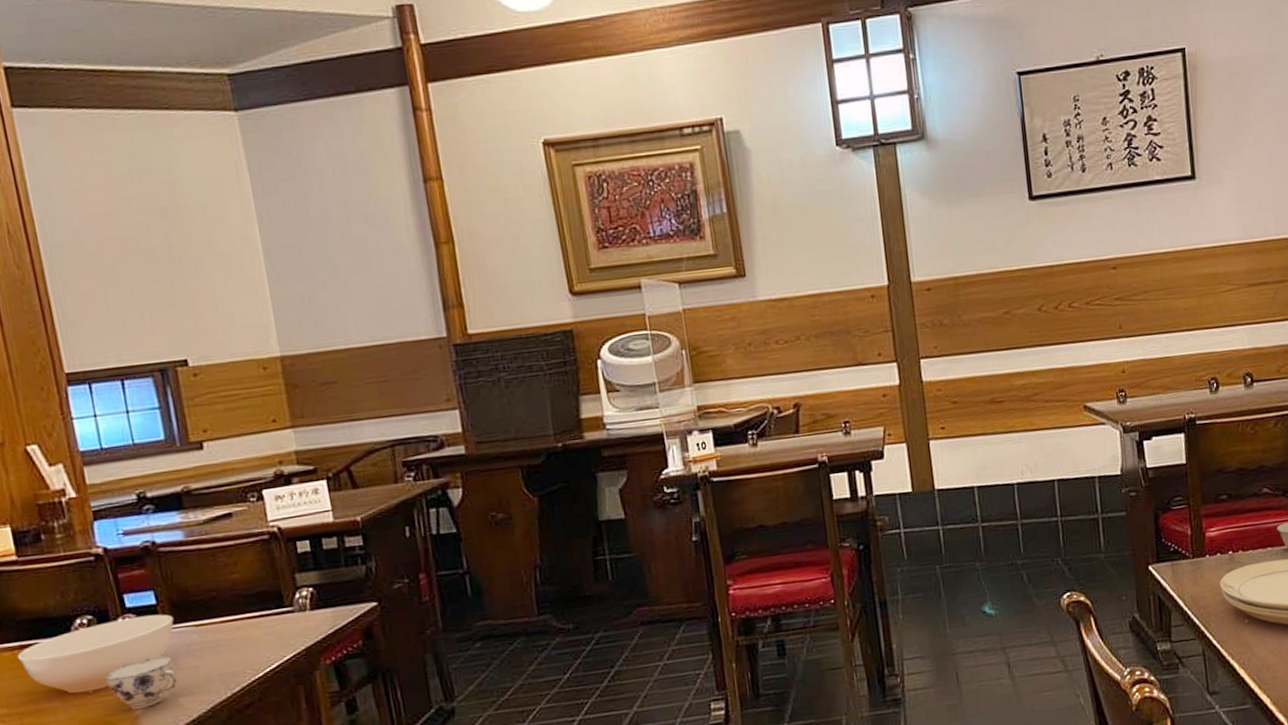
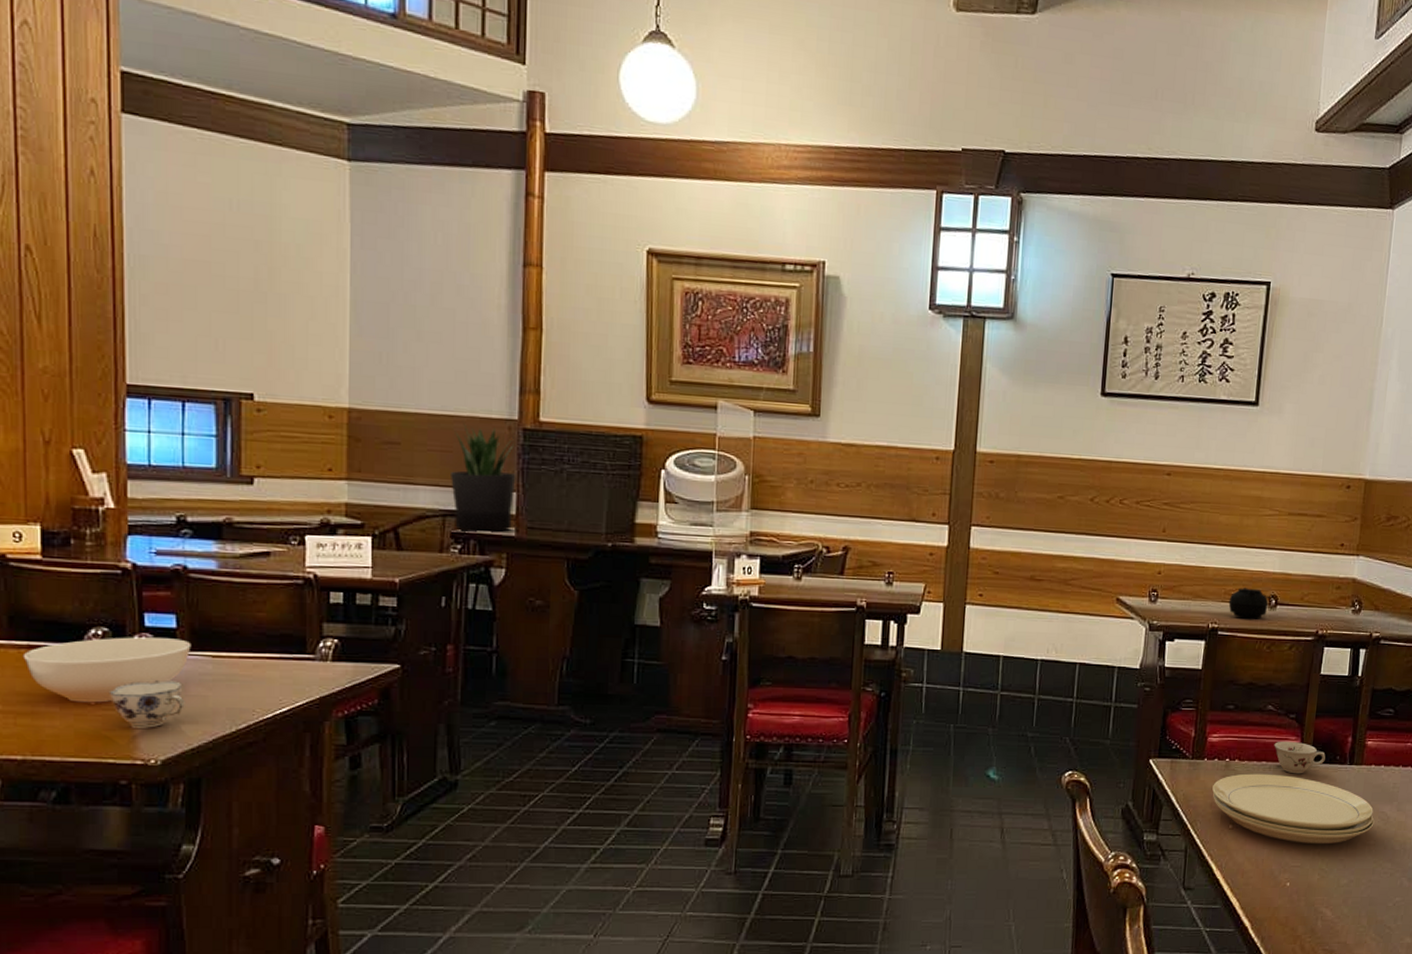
planter: none [387,347,461,458] -> present [451,421,516,533]
teapot: none [1201,369,1246,403] -> present [1228,587,1272,619]

